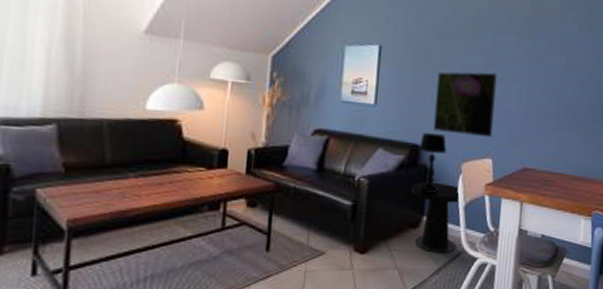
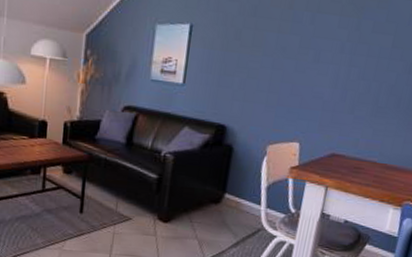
side table: present [411,182,459,253] -> none [214,161,262,229]
table lamp: present [419,133,447,192] -> none [223,114,253,172]
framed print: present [433,71,497,138] -> none [241,52,313,122]

